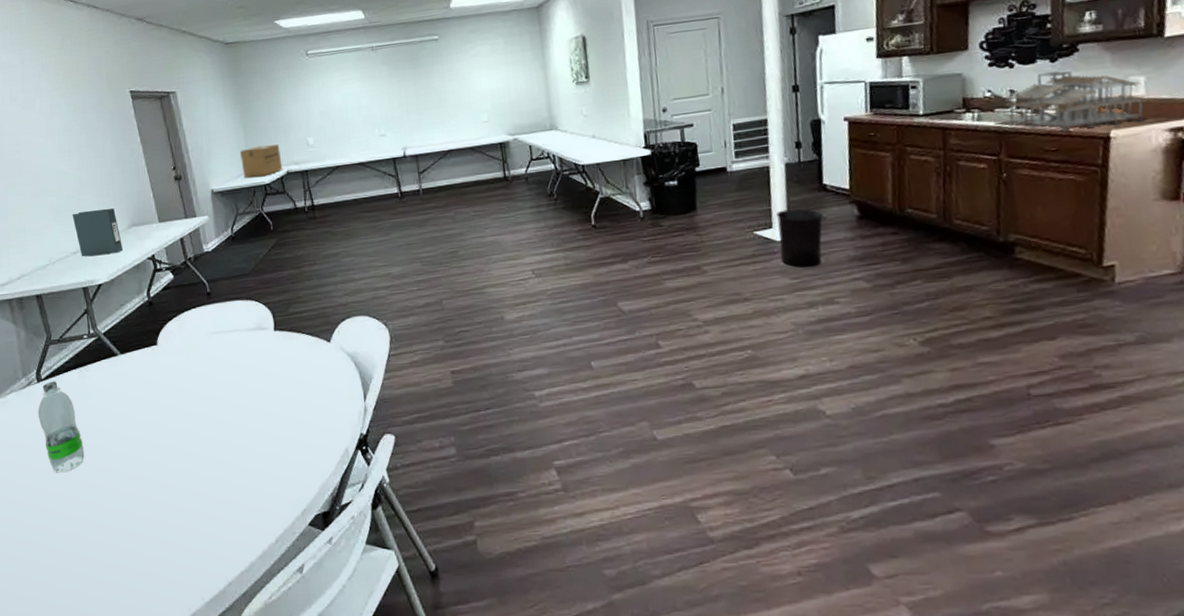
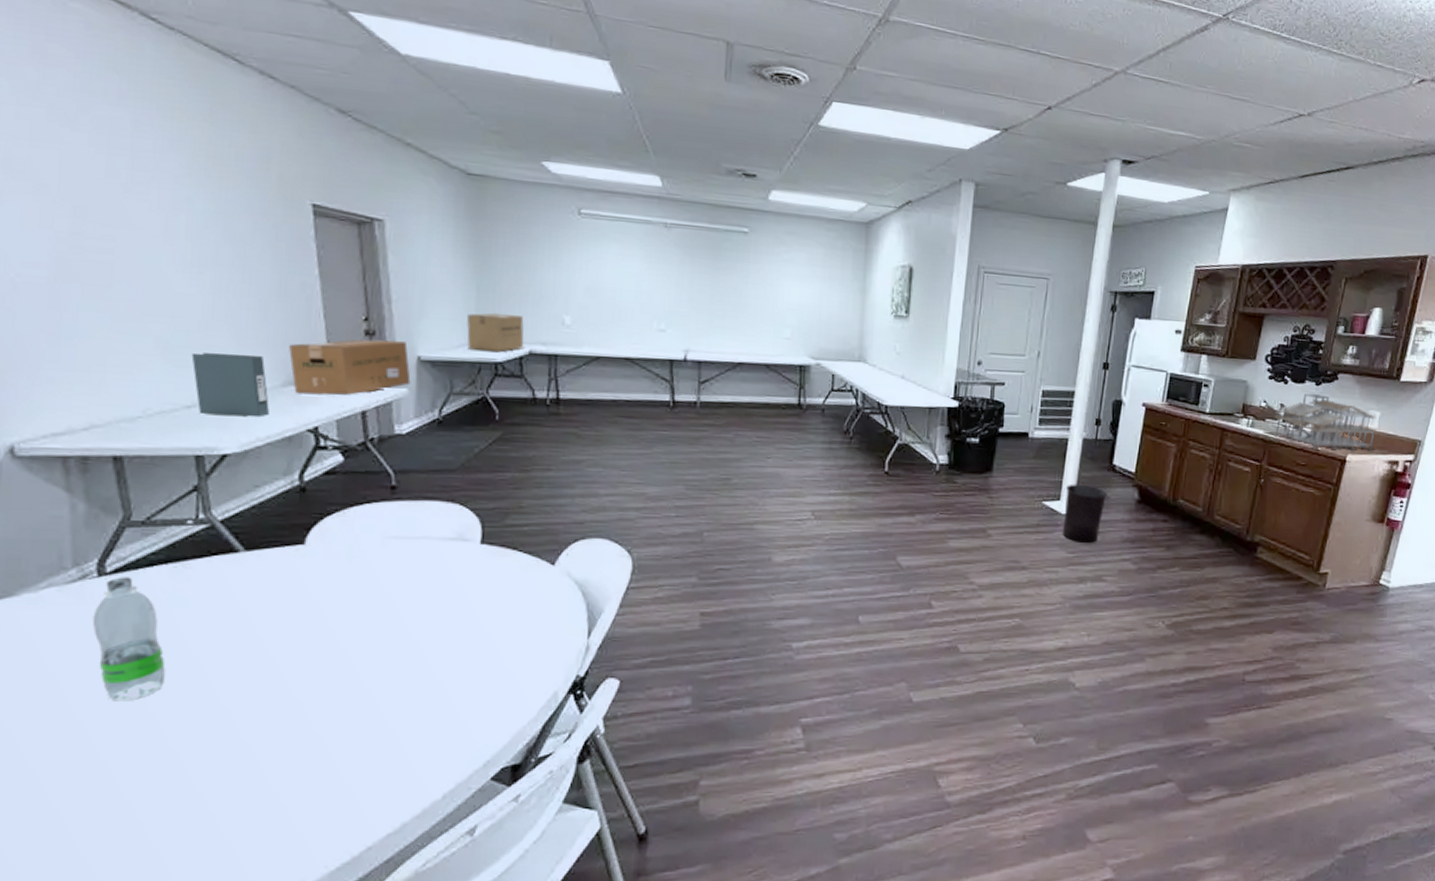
box: none [129,180,209,232] -> present [289,339,411,396]

